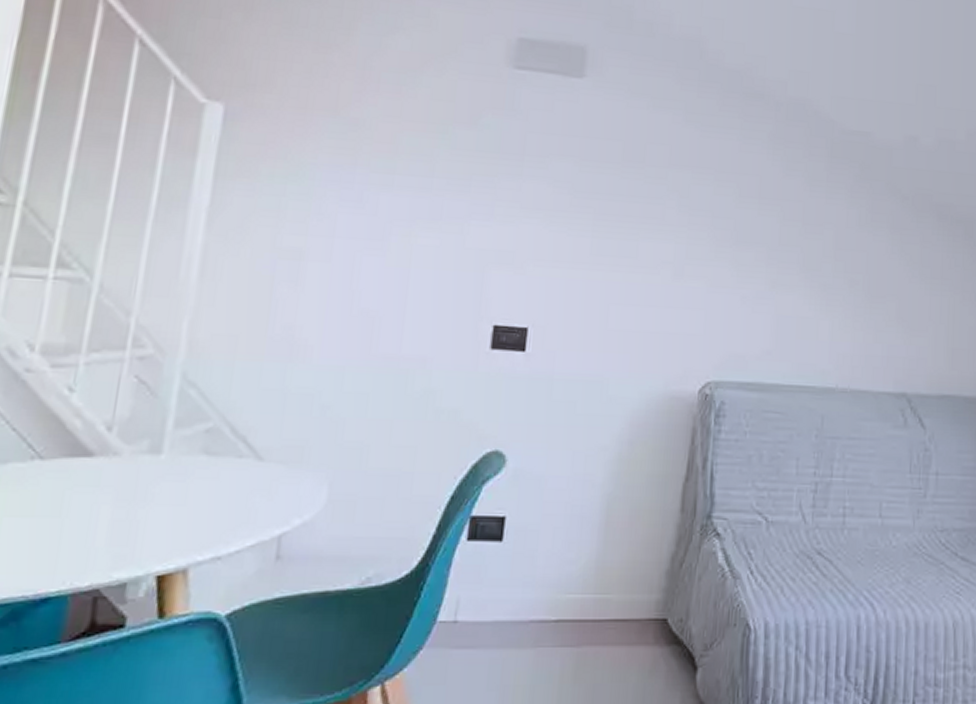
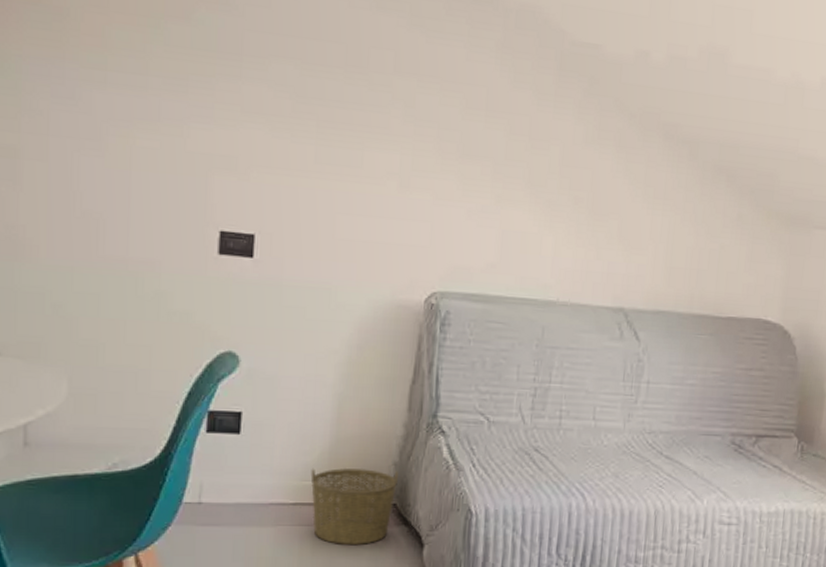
basket: none [575,578,670,668] -> present [310,468,398,544]

